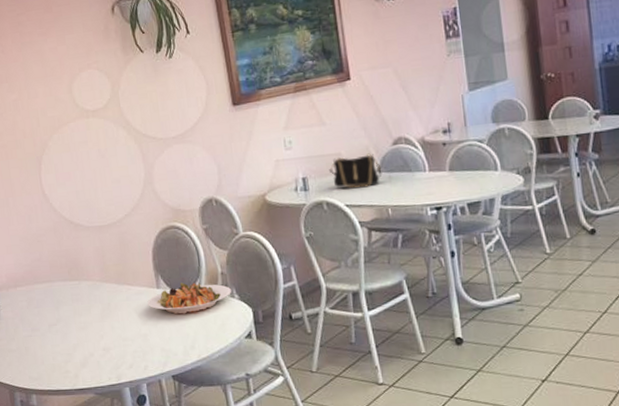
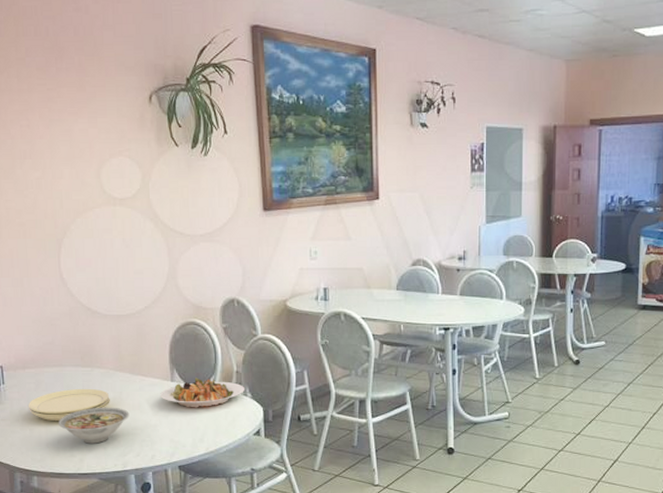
plate: none [22,301,100,338] -> present [28,388,110,422]
soup bowl: none [51,319,119,358] -> present [58,407,130,444]
handbag: present [329,153,382,188] -> none [350,271,399,303]

